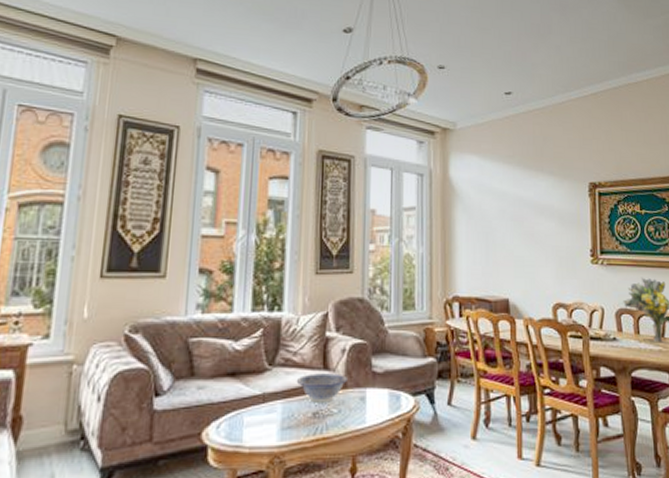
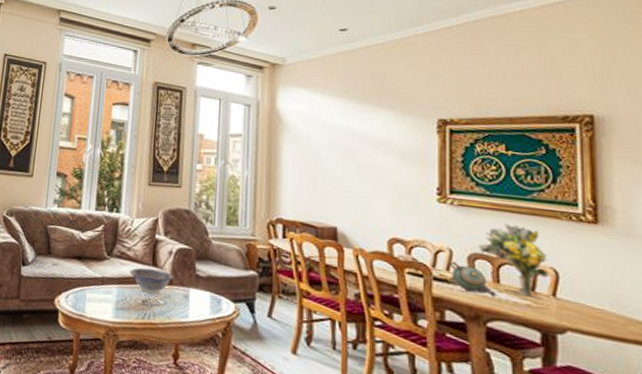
teapot: none [601,319,637,347] -> present [448,260,496,297]

